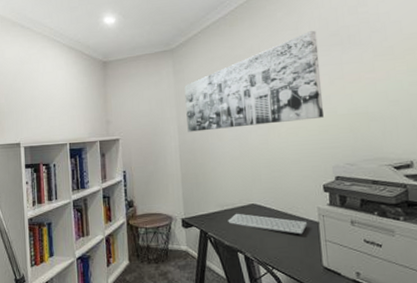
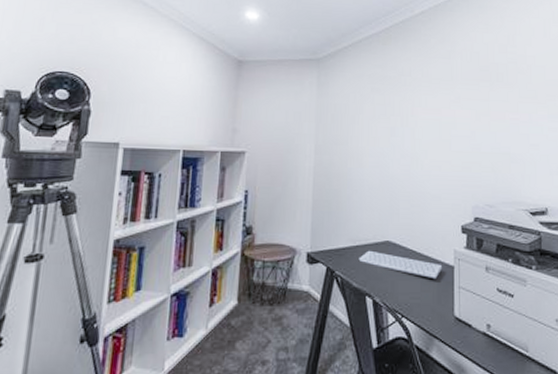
wall art: present [184,31,324,132] -> none [325,63,469,154]

